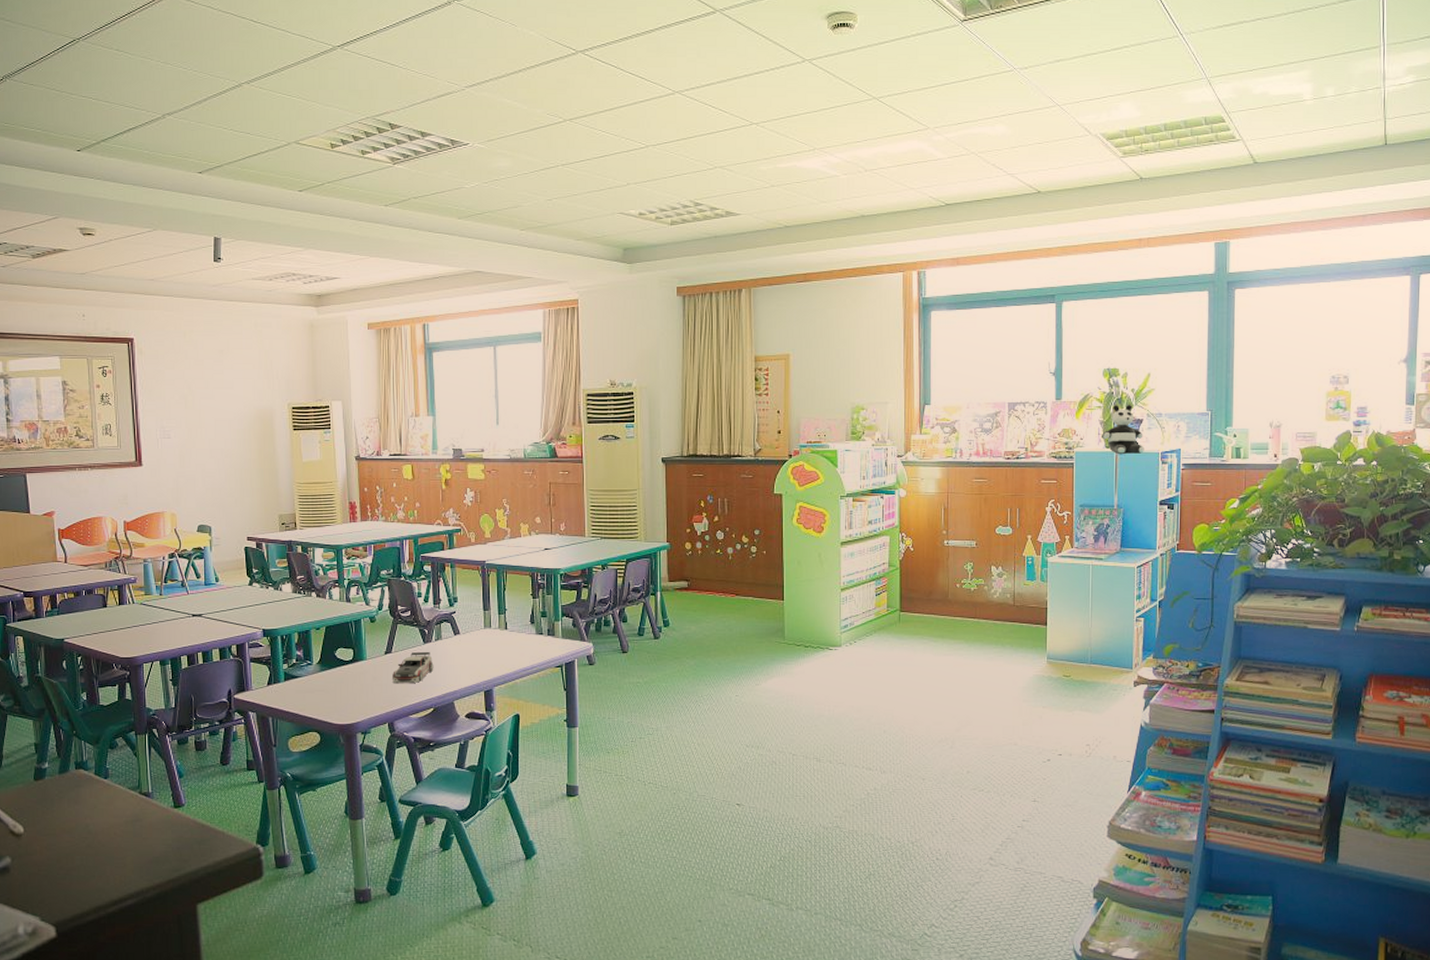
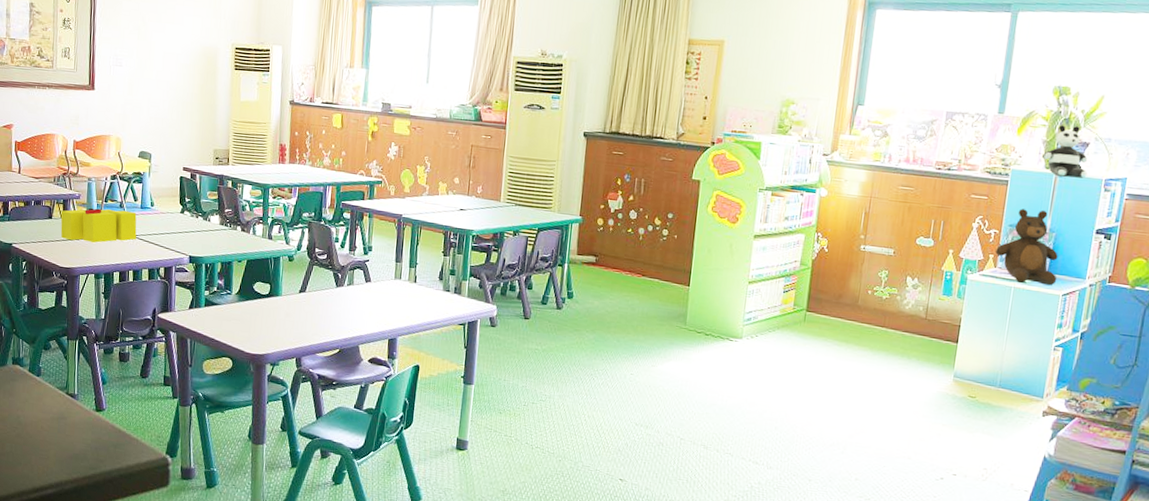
toy blocks: none [116,589,202,628] -> present [60,207,137,243]
toy car: present [392,651,434,684] -> none [304,294,344,324]
teddy bear: none [1071,487,1130,559] -> present [995,209,1058,286]

